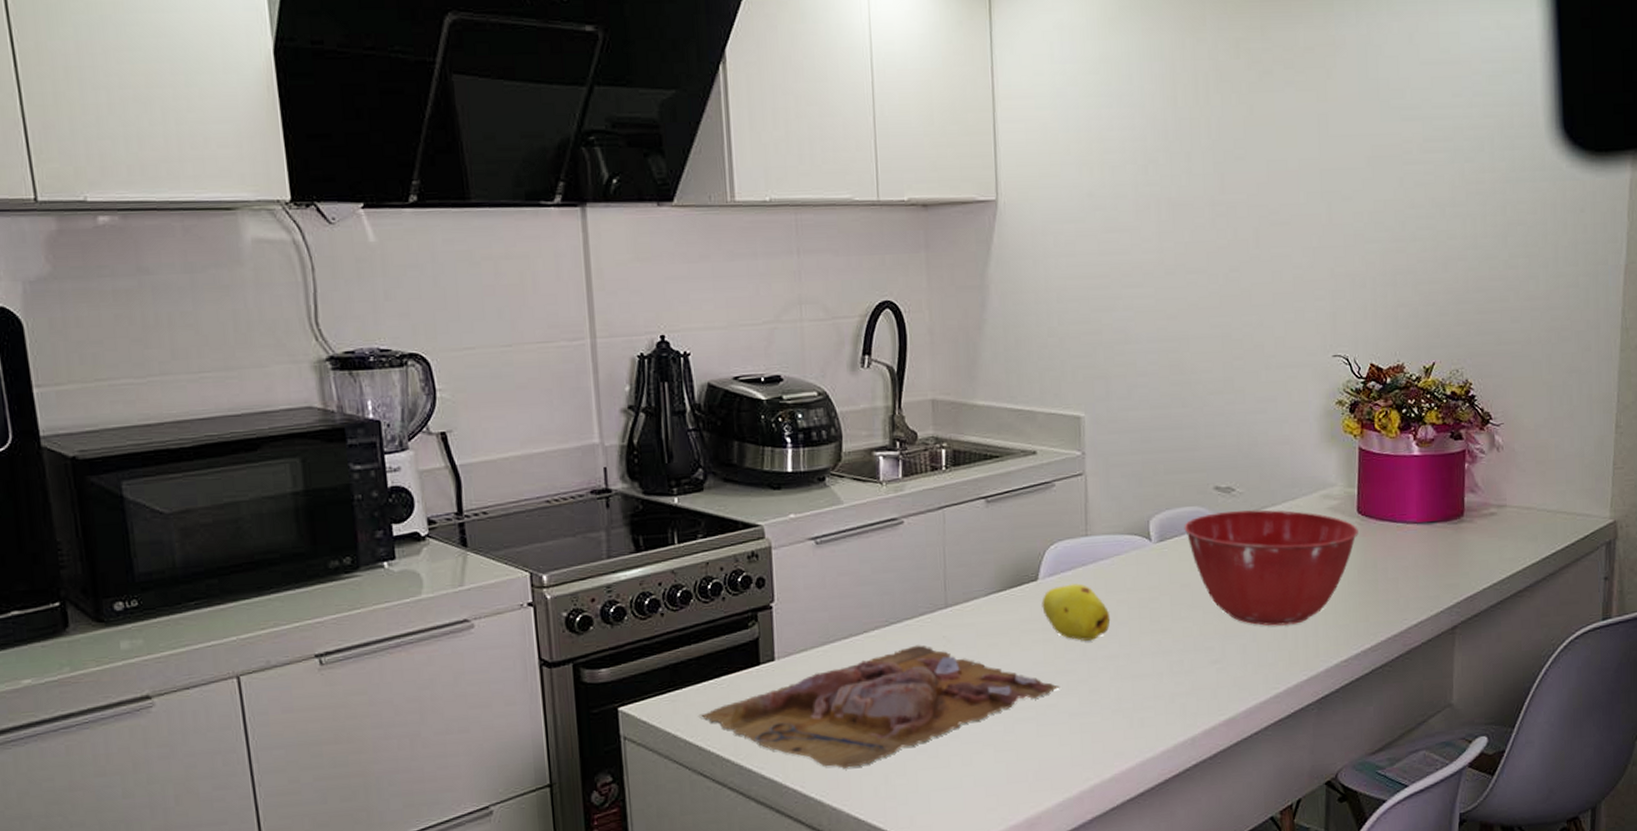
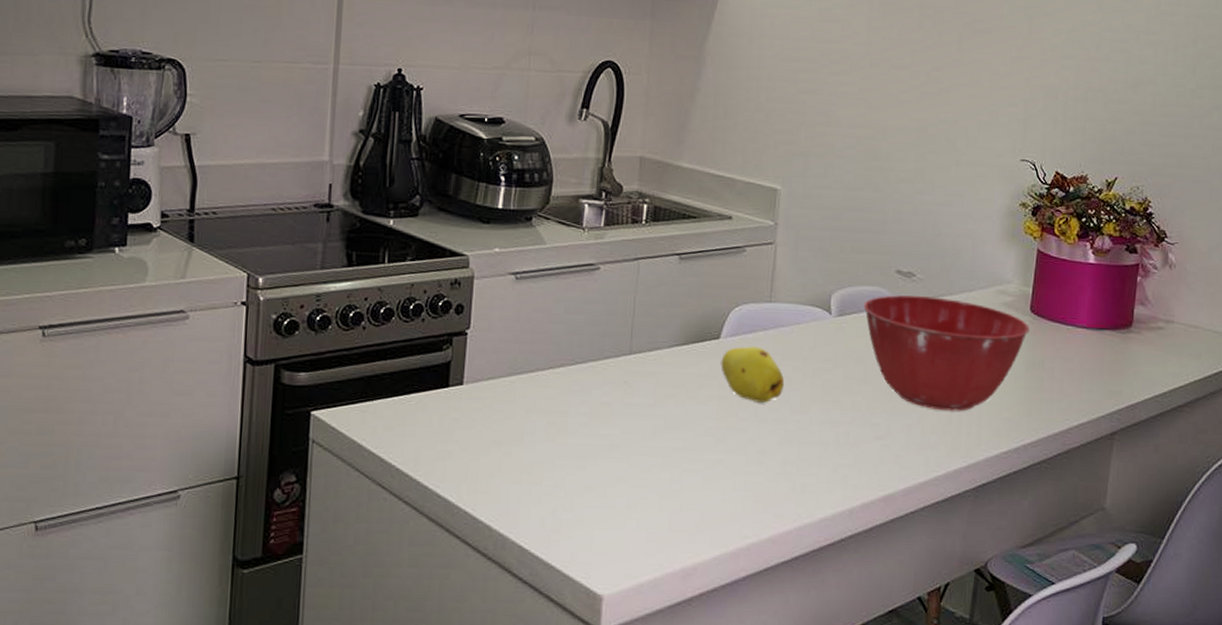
cutting board: present [699,645,1060,768] -> none [385,386,729,497]

